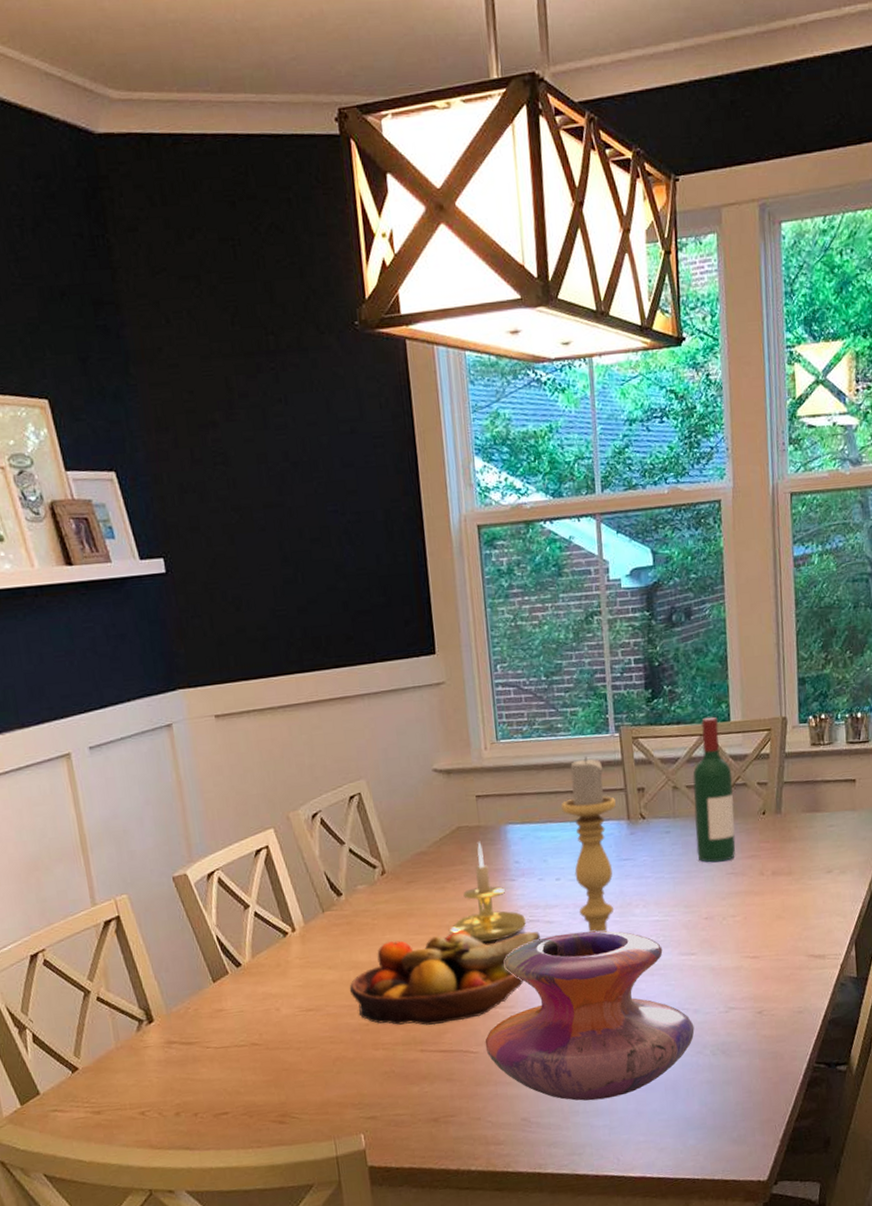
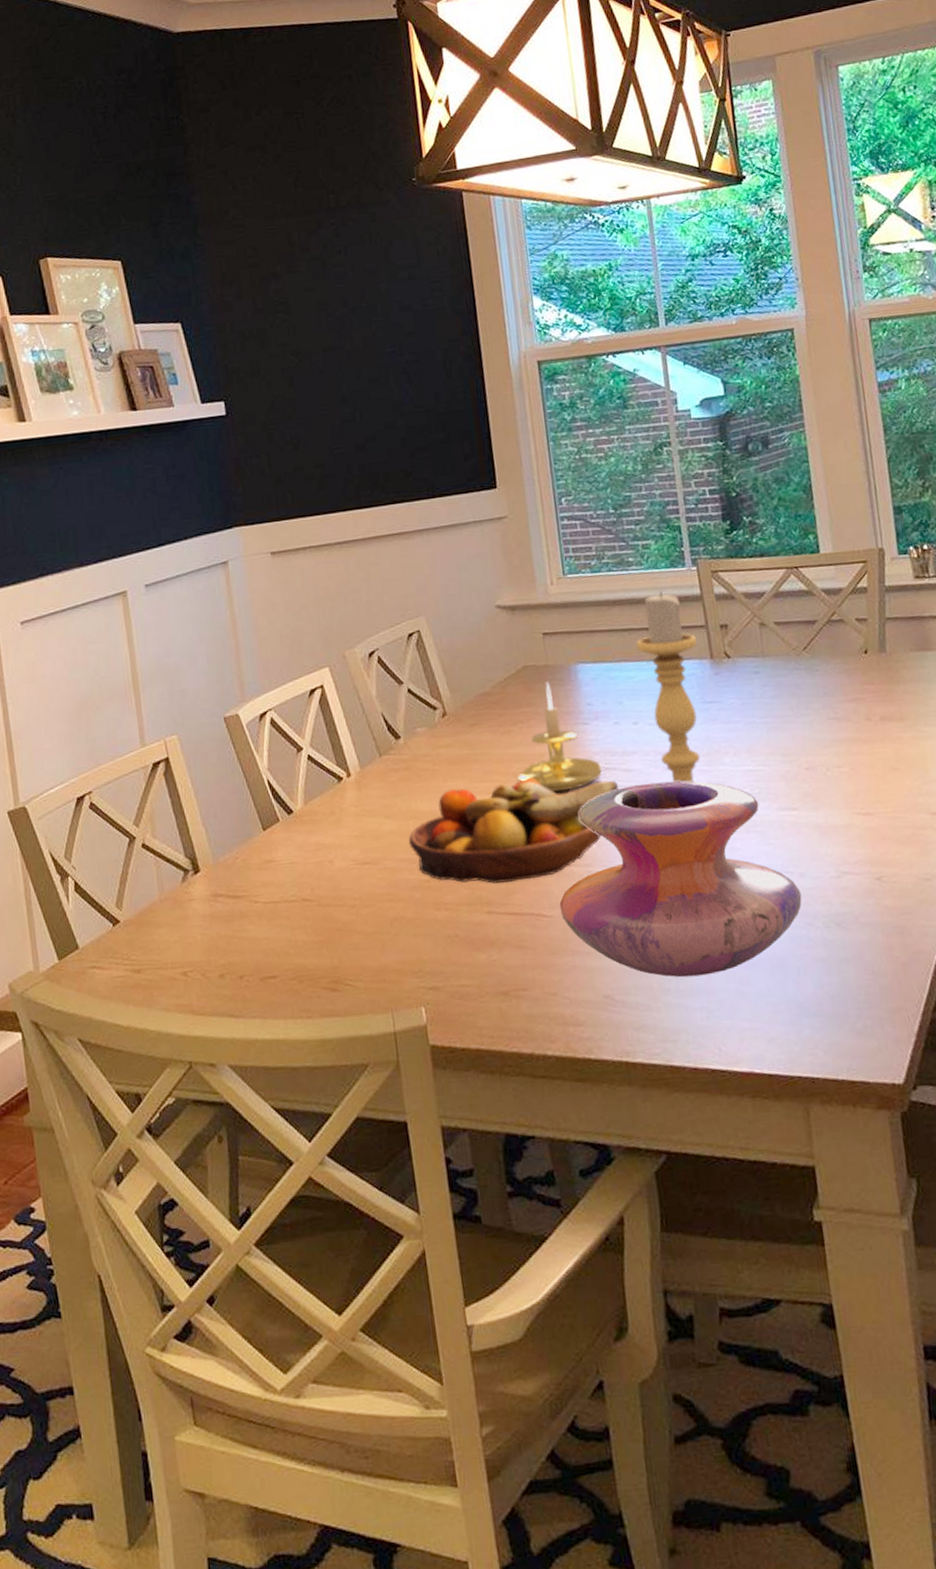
wine bottle: present [693,717,736,863] -> none [781,549,836,706]

